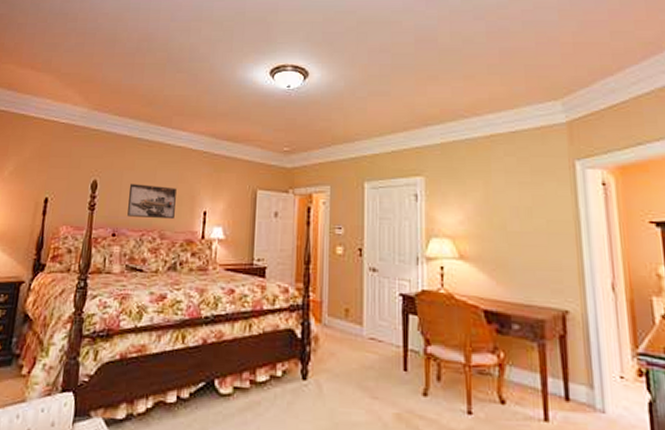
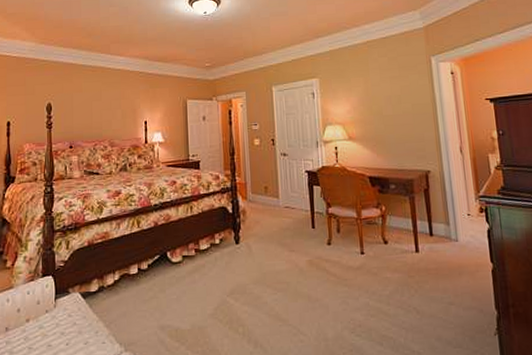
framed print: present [127,183,177,220] -> none [79,103,121,131]

